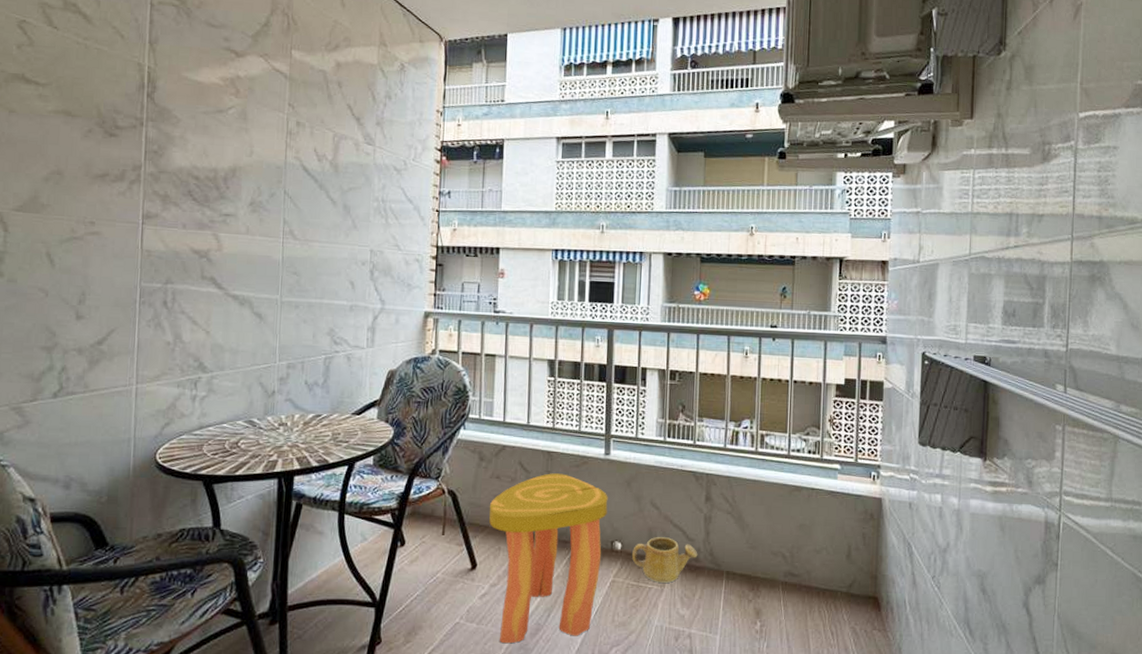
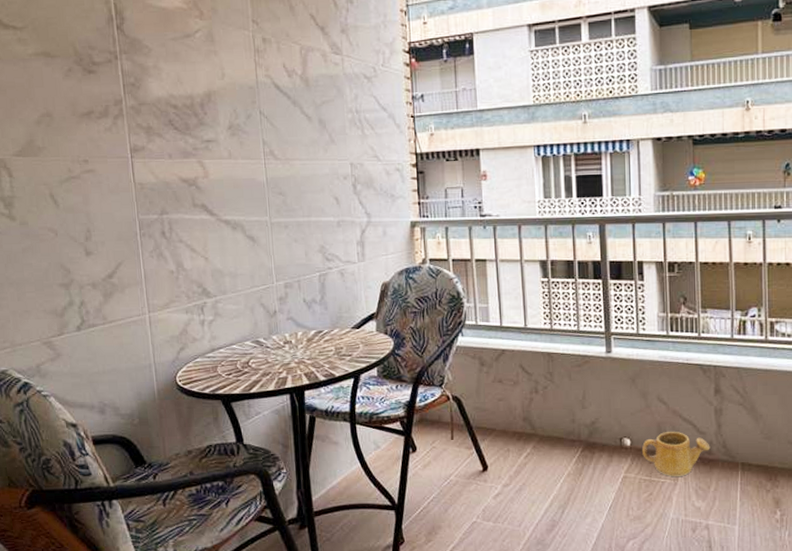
stool: present [489,473,608,644] -> none [494,374,614,540]

